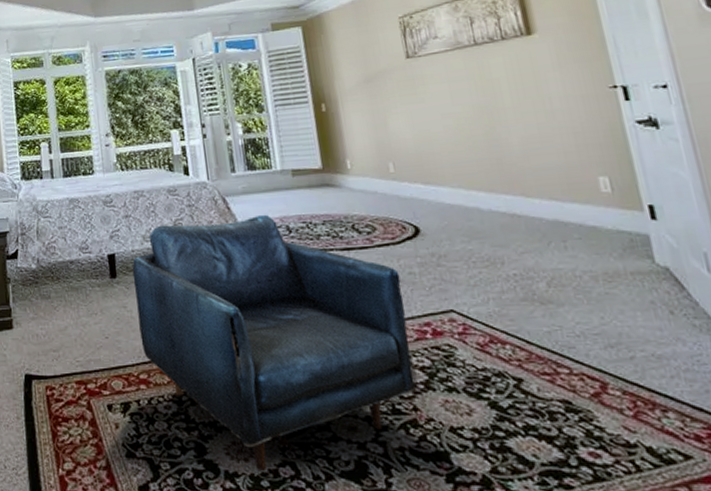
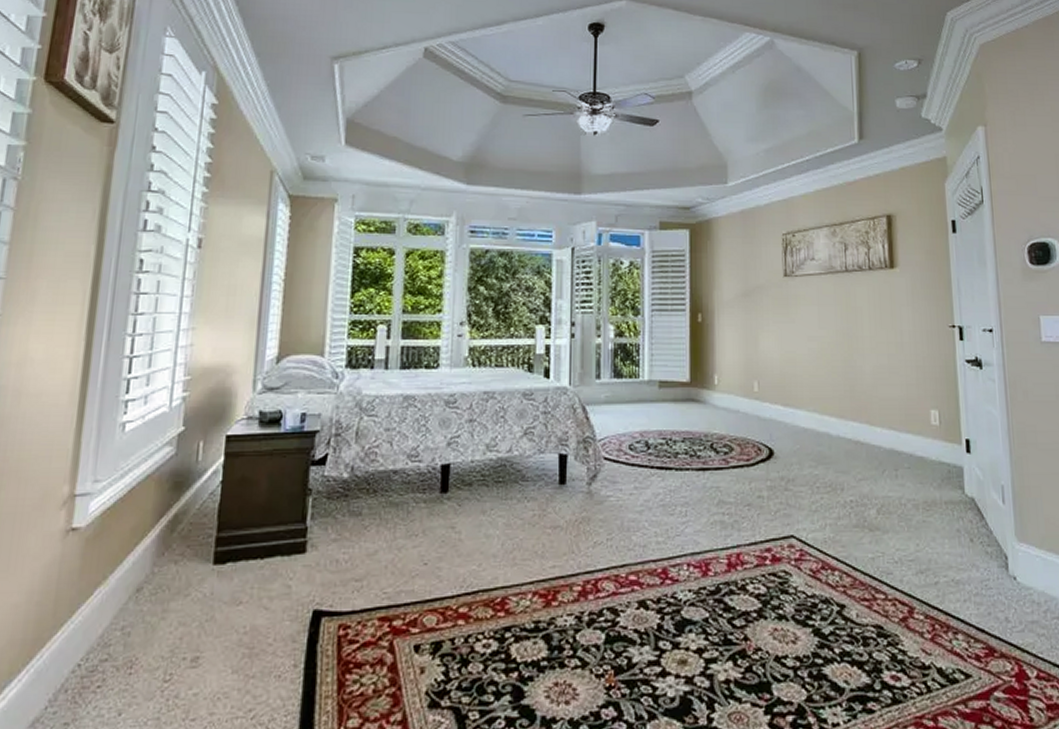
armchair: present [132,214,418,470] -> none [466,427,752,714]

